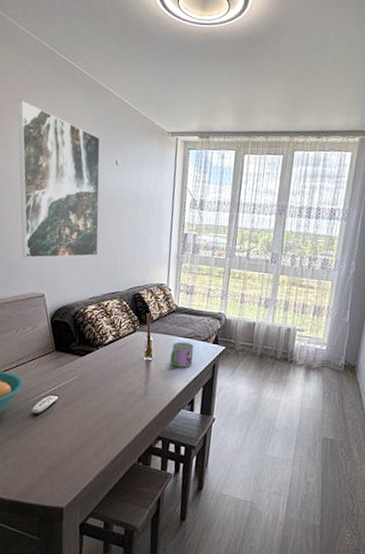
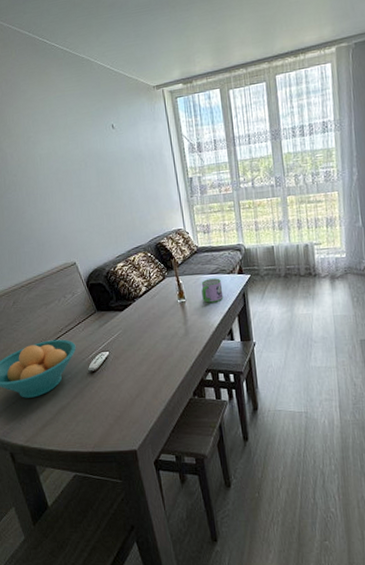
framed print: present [17,99,101,259] -> none [11,89,116,234]

